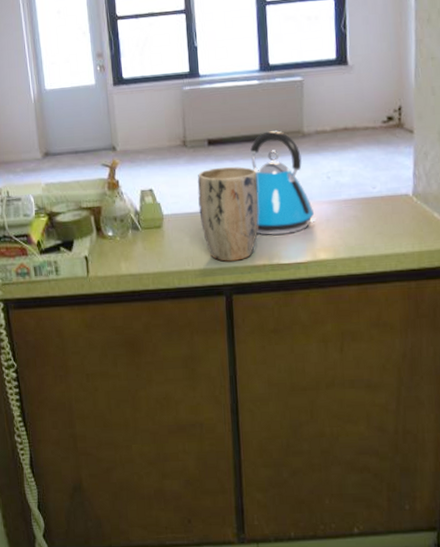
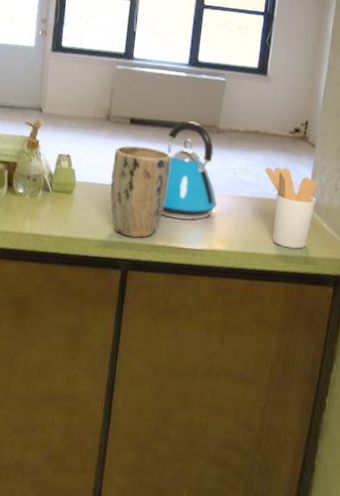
utensil holder: none [360,161,423,246] -> present [265,167,318,249]

